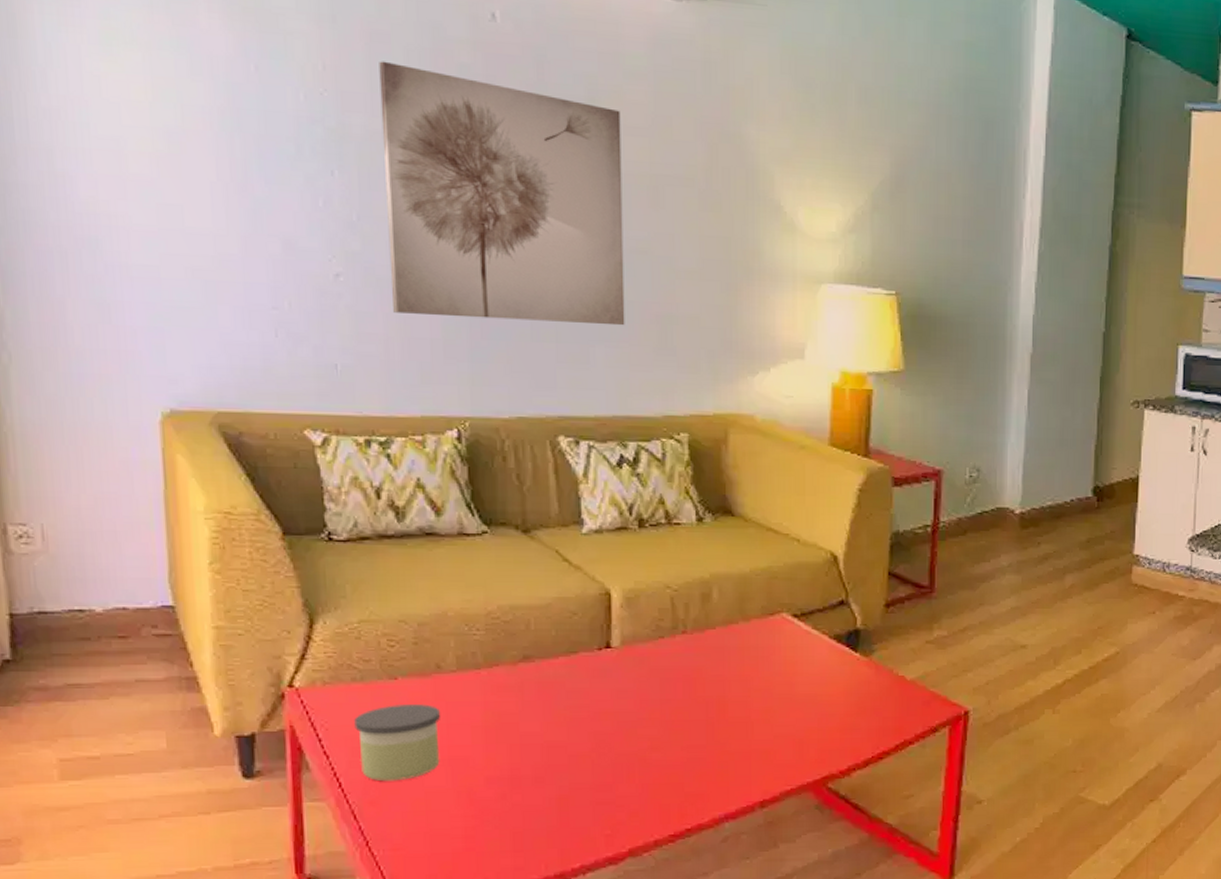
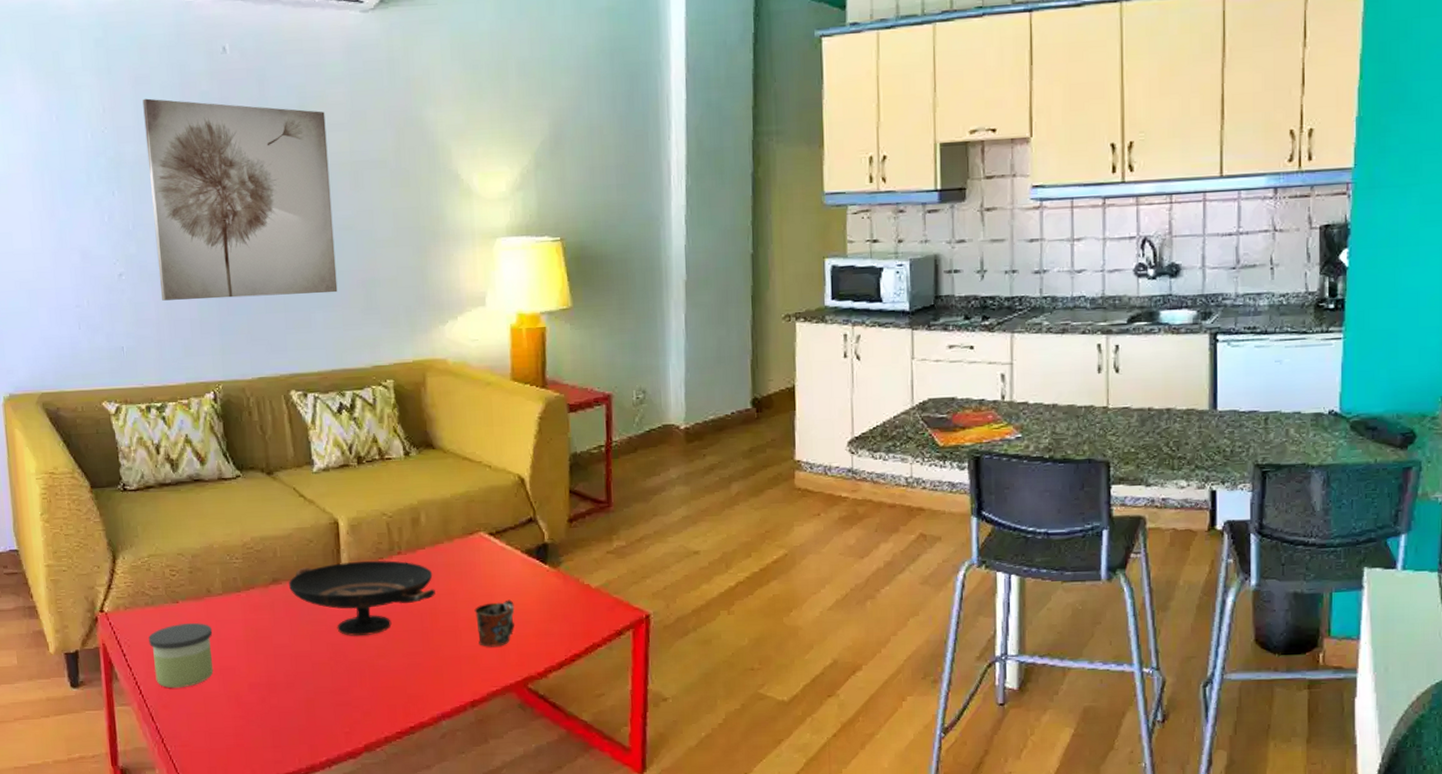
decorative bowl: none [543,639,725,725] -> present [288,560,435,636]
mug: none [770,689,817,741] -> present [474,599,515,647]

